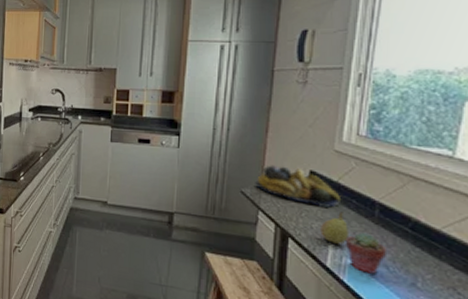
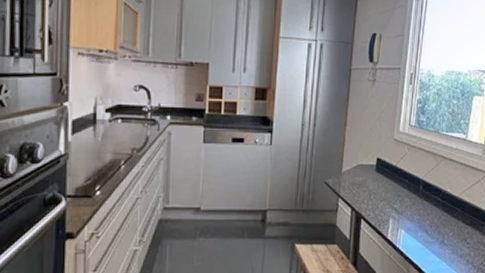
fruit bowl: present [255,165,340,207] -> none [336,156,398,188]
fruit: present [320,212,348,244] -> none [384,191,403,218]
potted succulent: present [344,232,386,274] -> none [400,206,426,239]

